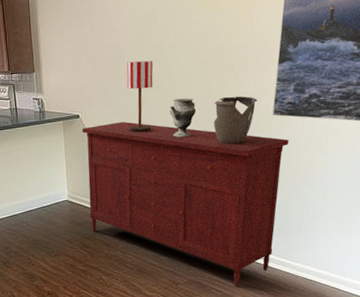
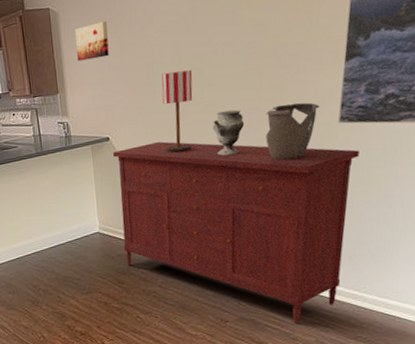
wall art: none [52,11,81,45] -> present [75,21,109,61]

